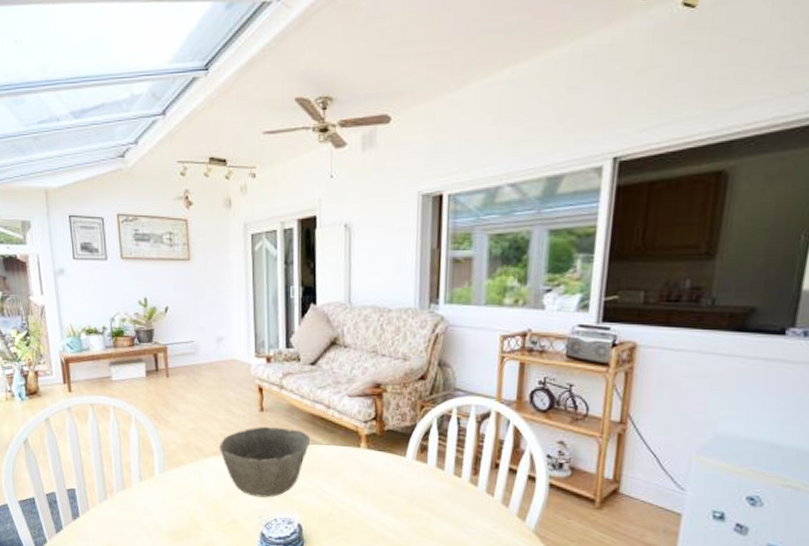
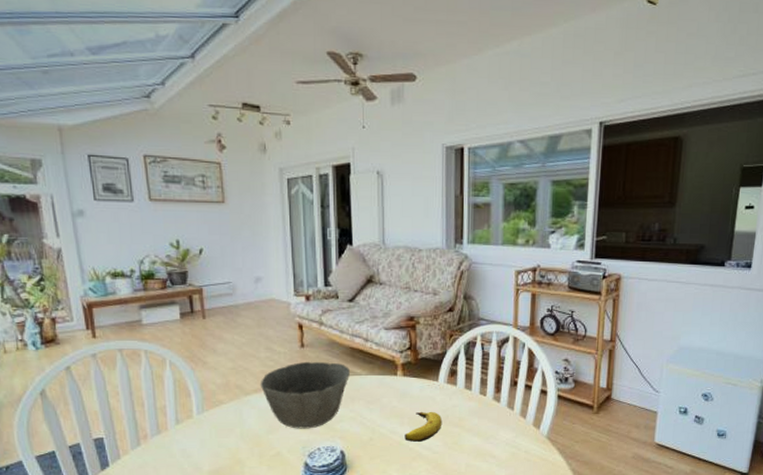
banana: none [366,489,410,523] -> present [404,411,443,443]

